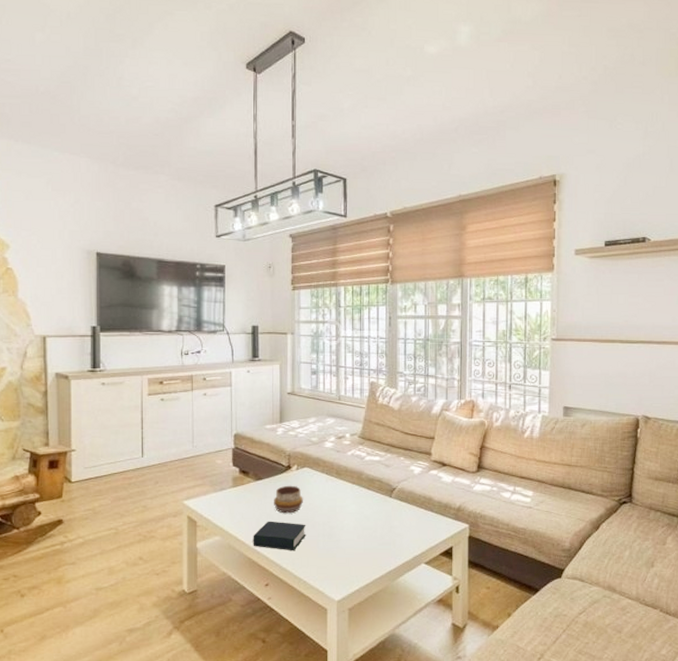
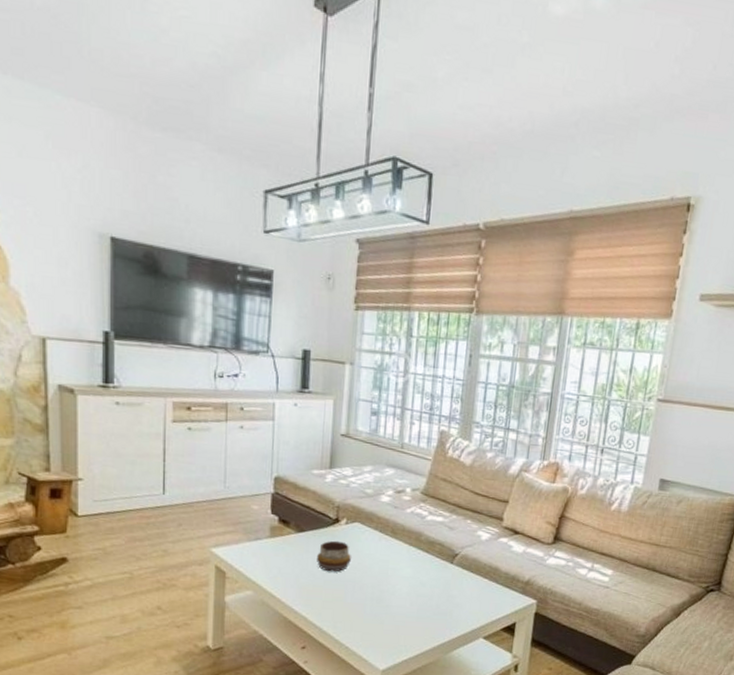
book: present [253,521,306,551] -> none [290,578,353,614]

